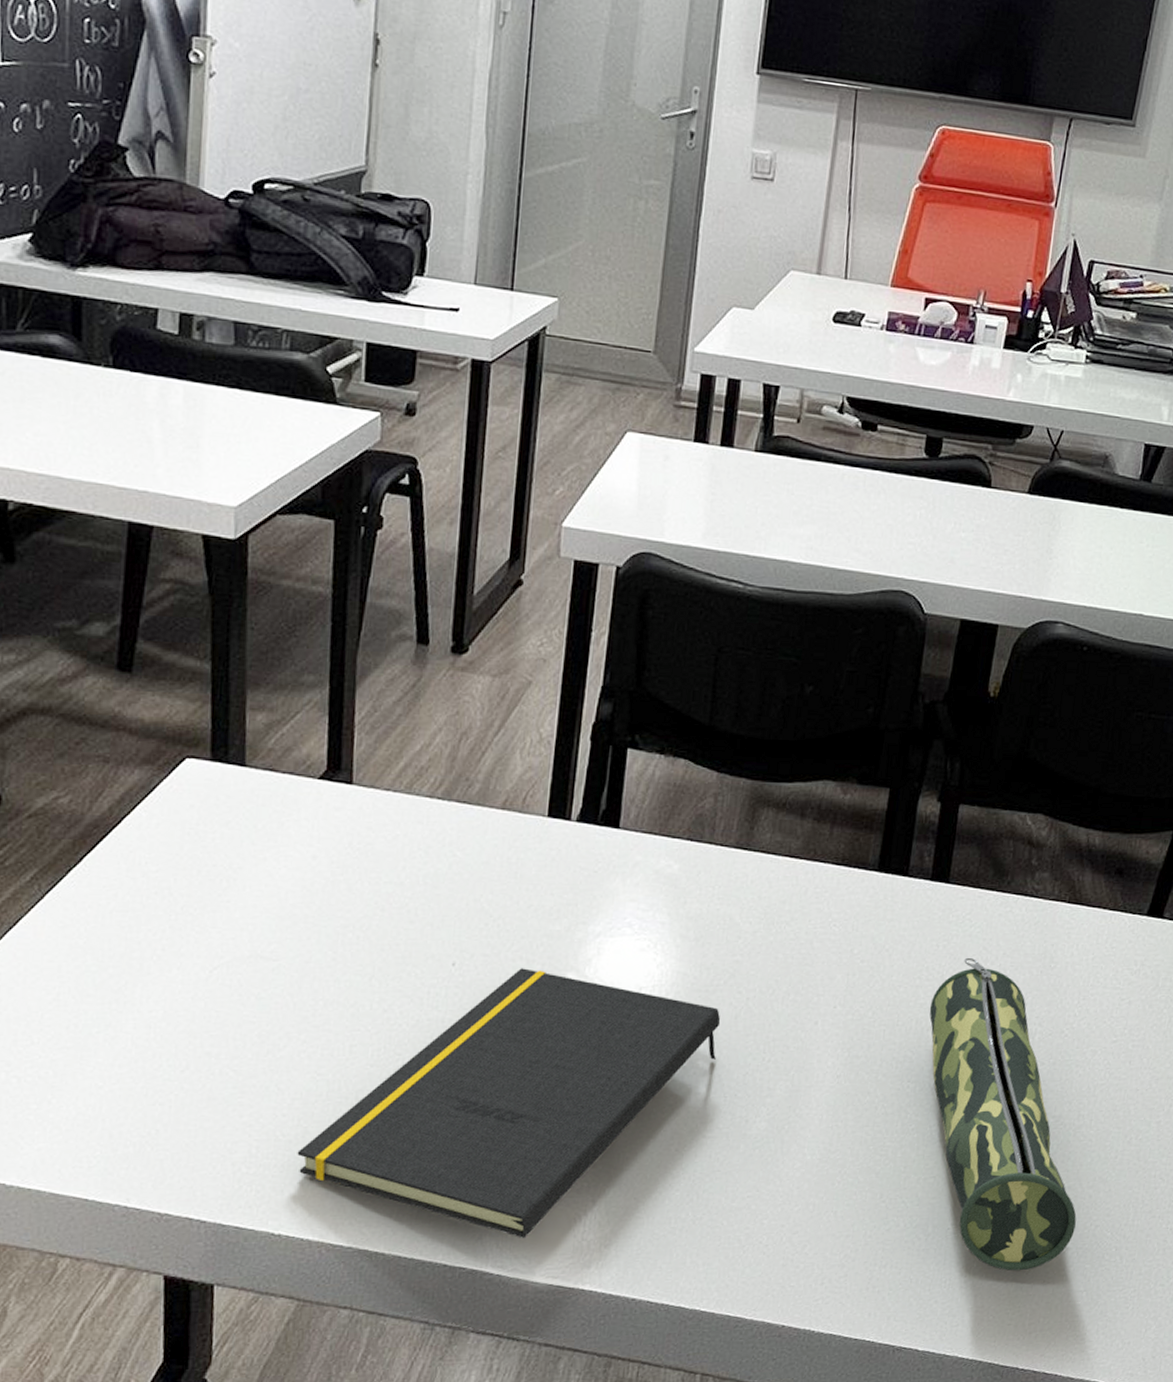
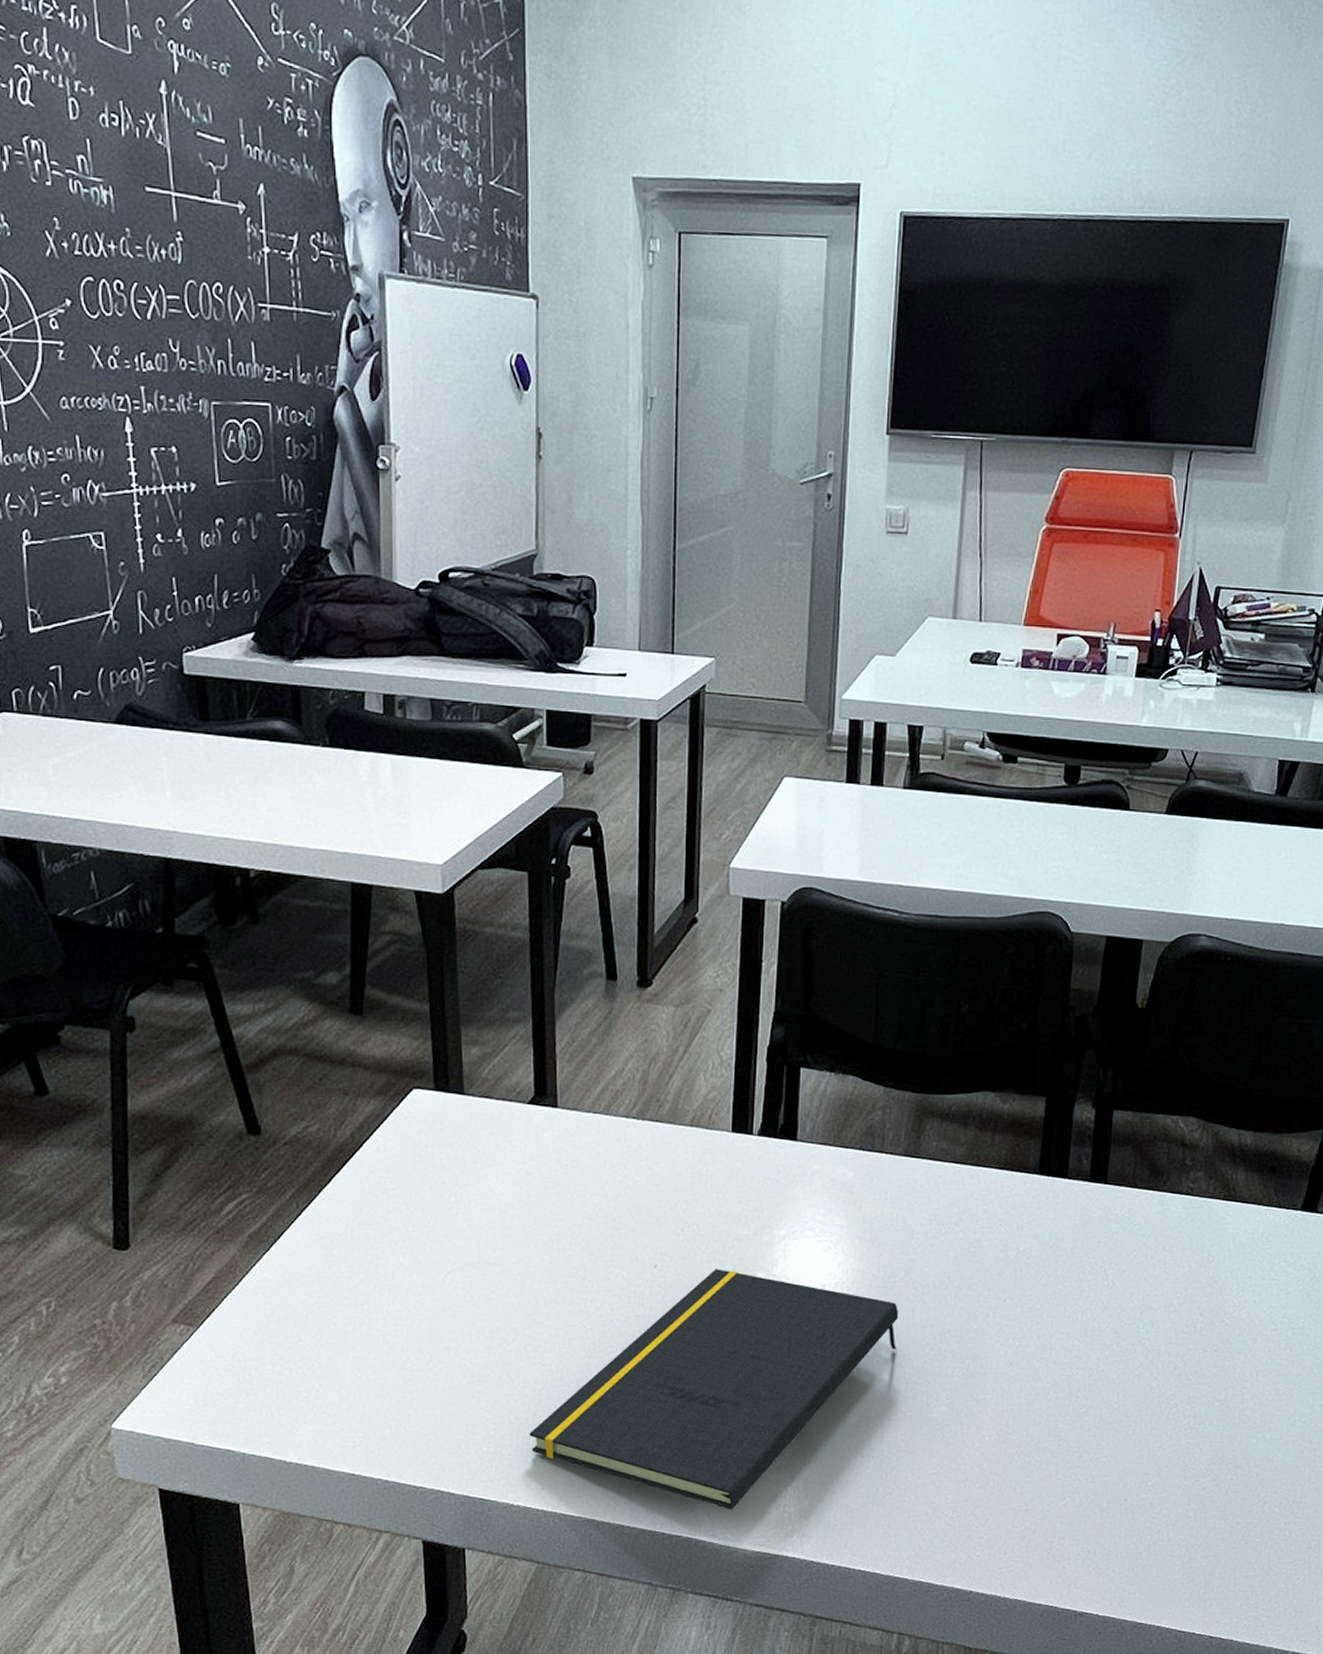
pencil case: present [929,957,1077,1271] -> none [1094,1252,1245,1543]

